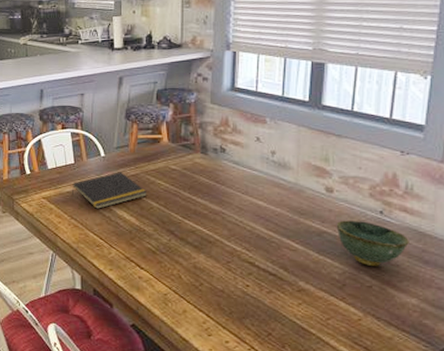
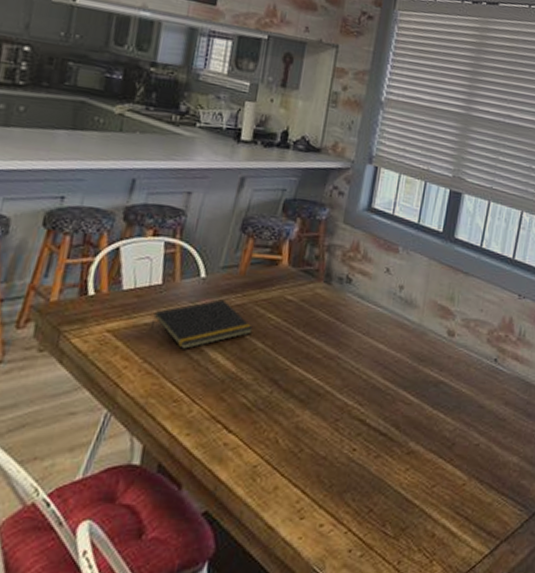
bowl: present [336,220,409,266] -> none [453,368,517,421]

